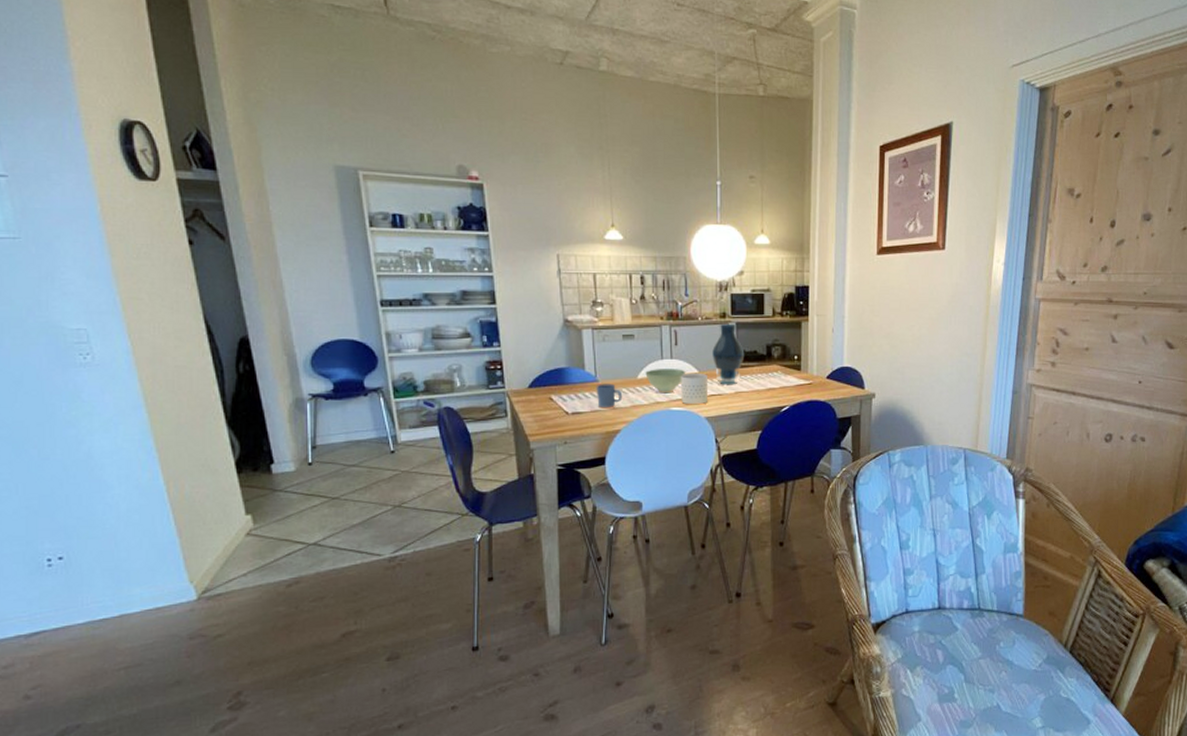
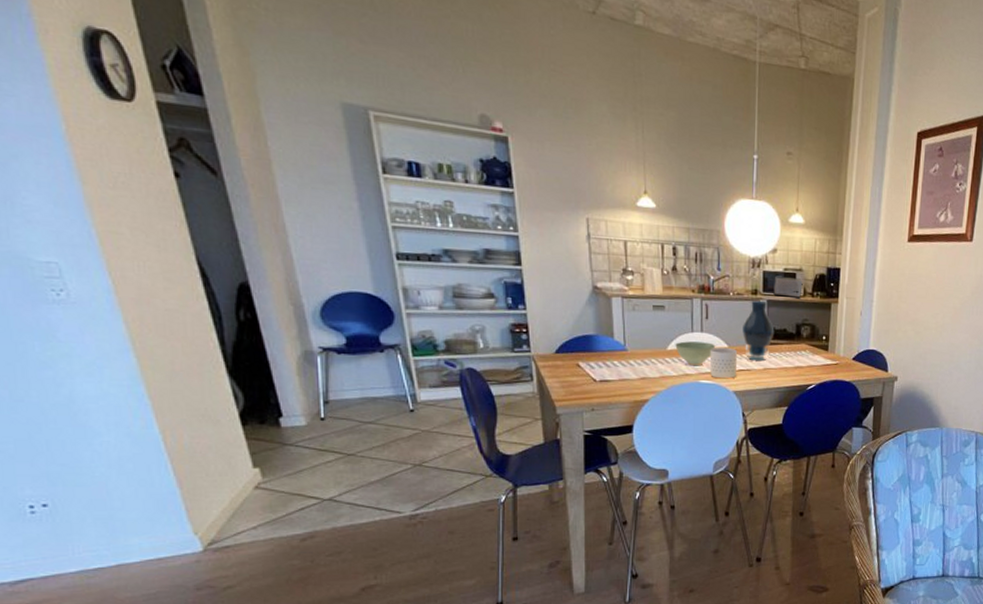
mug: present [596,383,623,409] -> none [624,353,652,378]
toaster: none [742,297,771,319] -> present [773,275,803,299]

